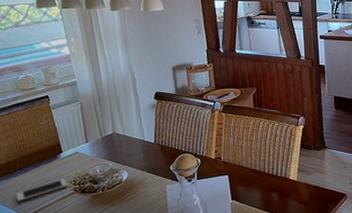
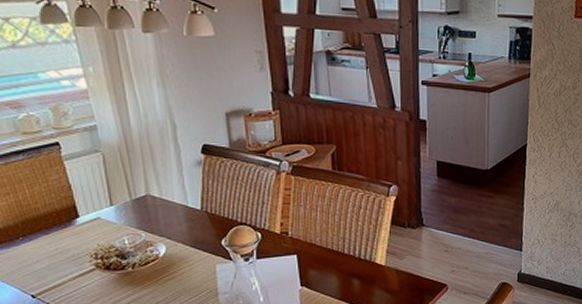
cell phone: present [16,179,67,202] -> none [18,251,86,278]

